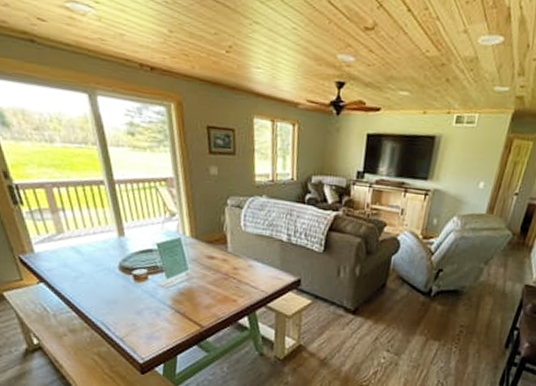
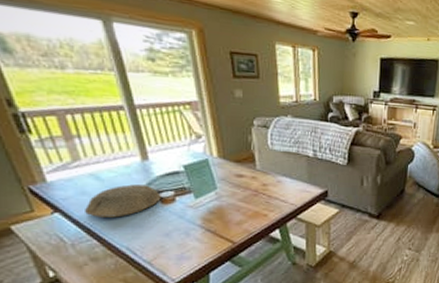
bowl: none [66,260,135,292] -> present [85,184,161,218]

